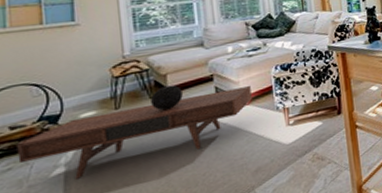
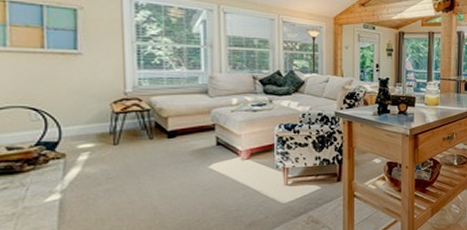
coffee table: present [16,85,252,180] -> none [13,140,252,207]
decorative sphere: present [151,85,183,111] -> none [150,129,183,153]

